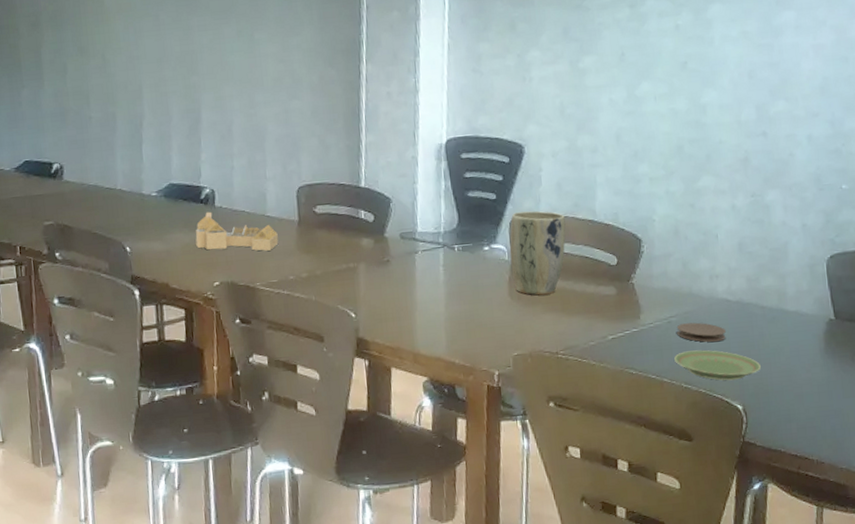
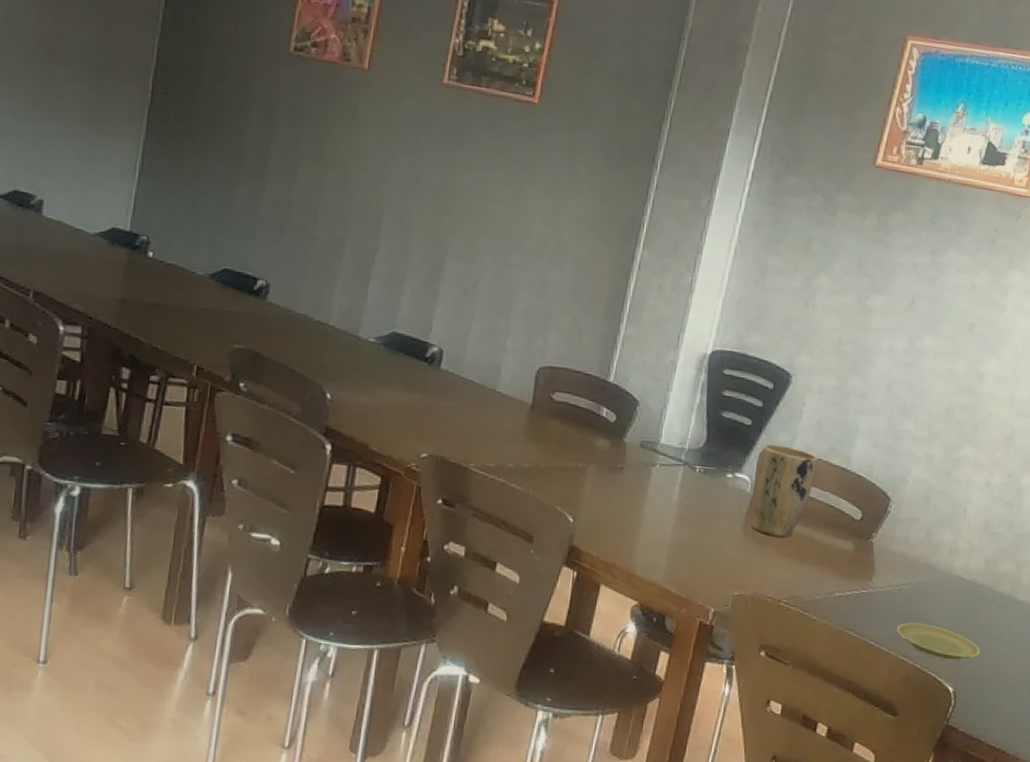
house frame: present [195,211,279,251] -> none [409,373,506,431]
coaster: present [676,322,726,342] -> none [905,593,954,619]

